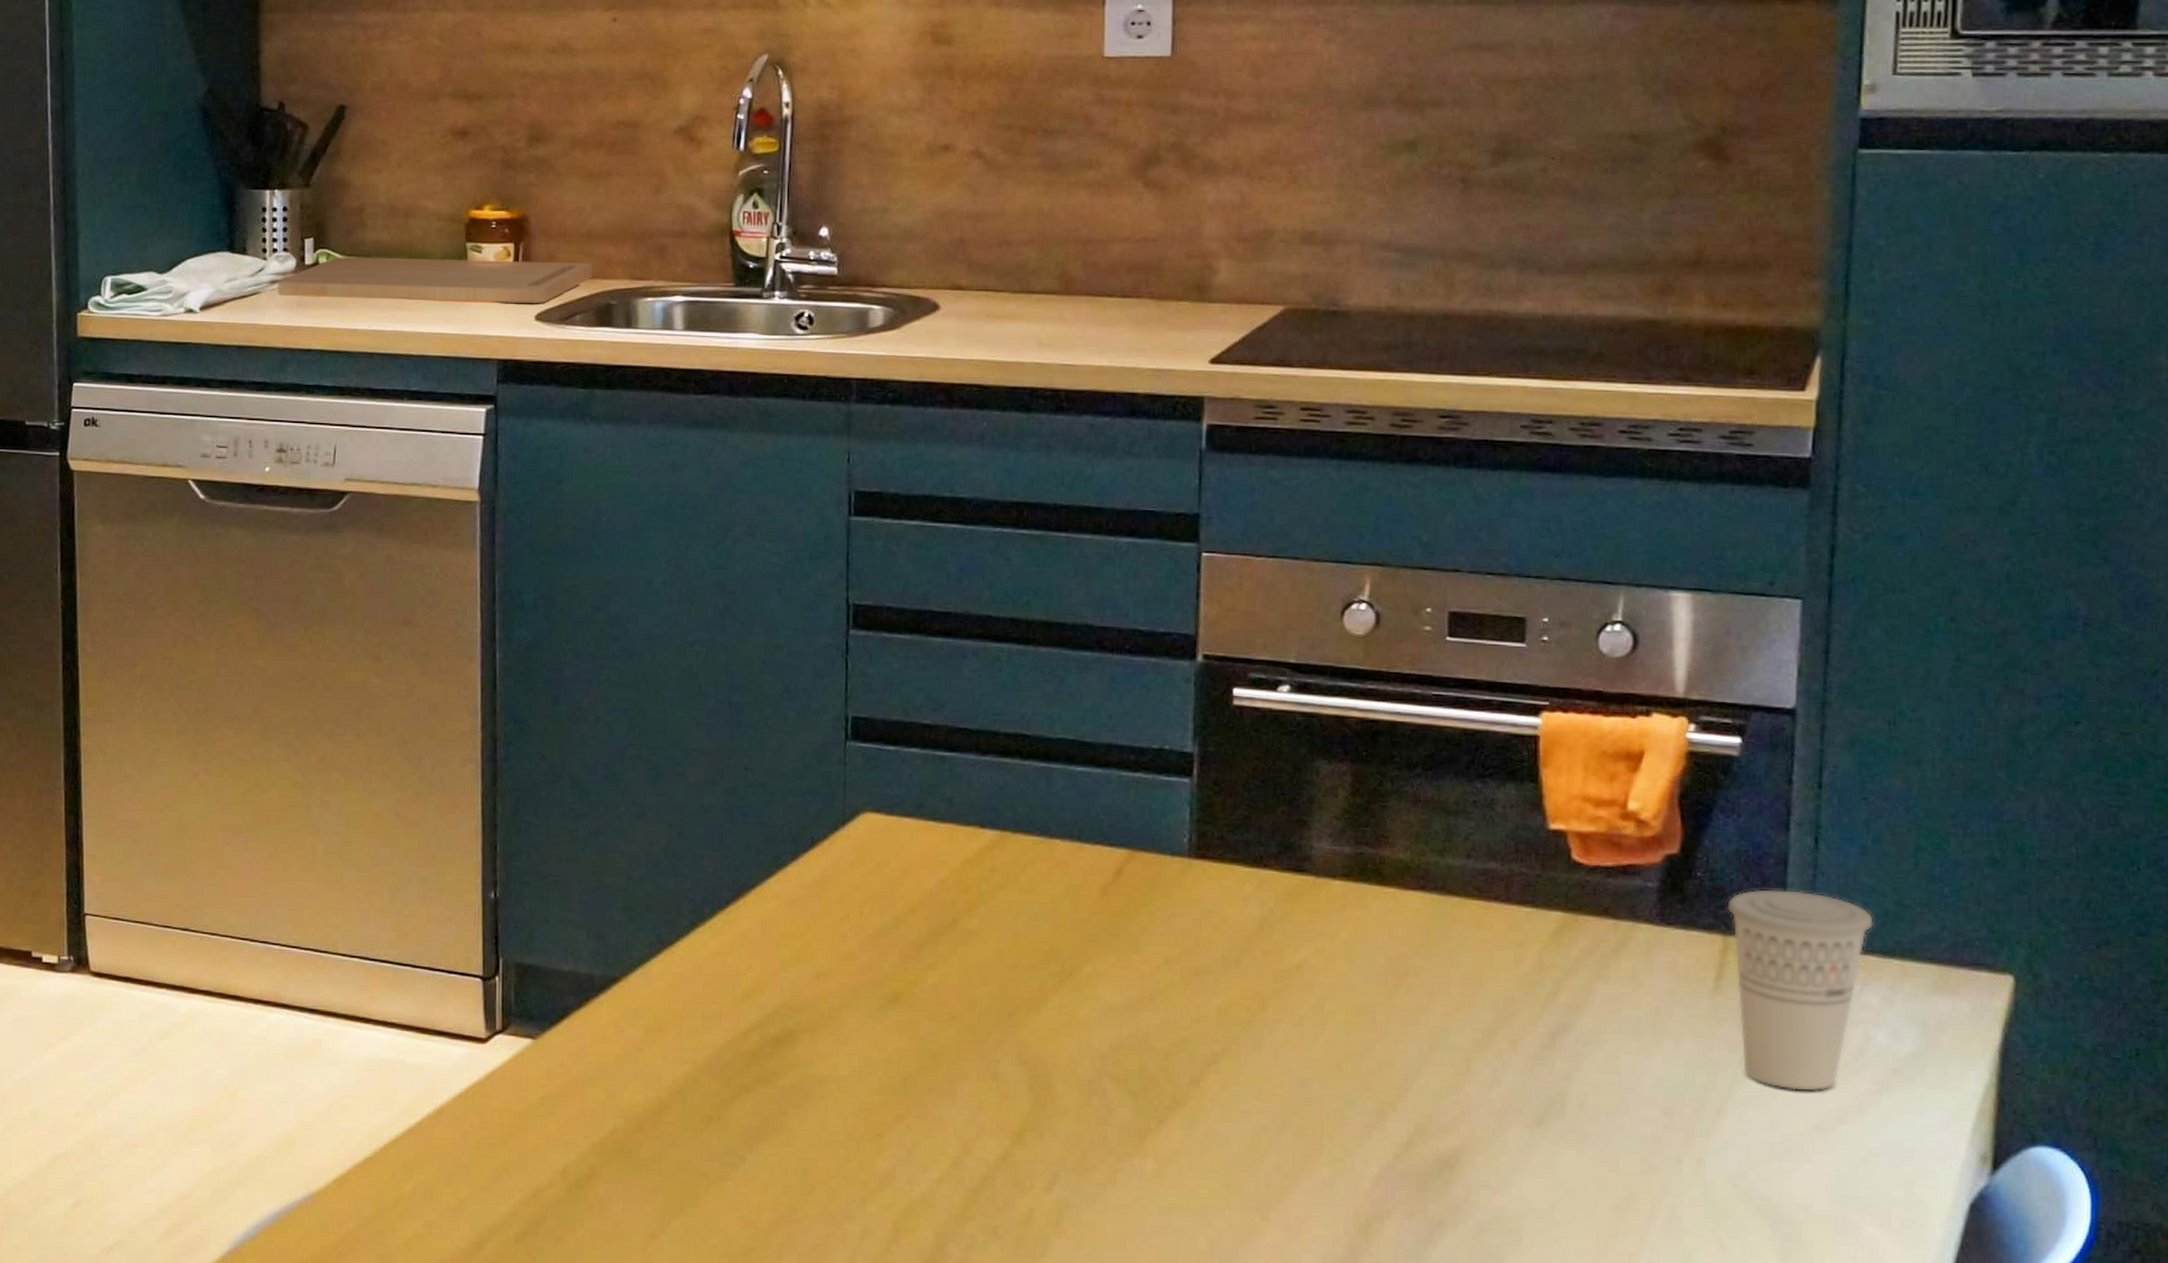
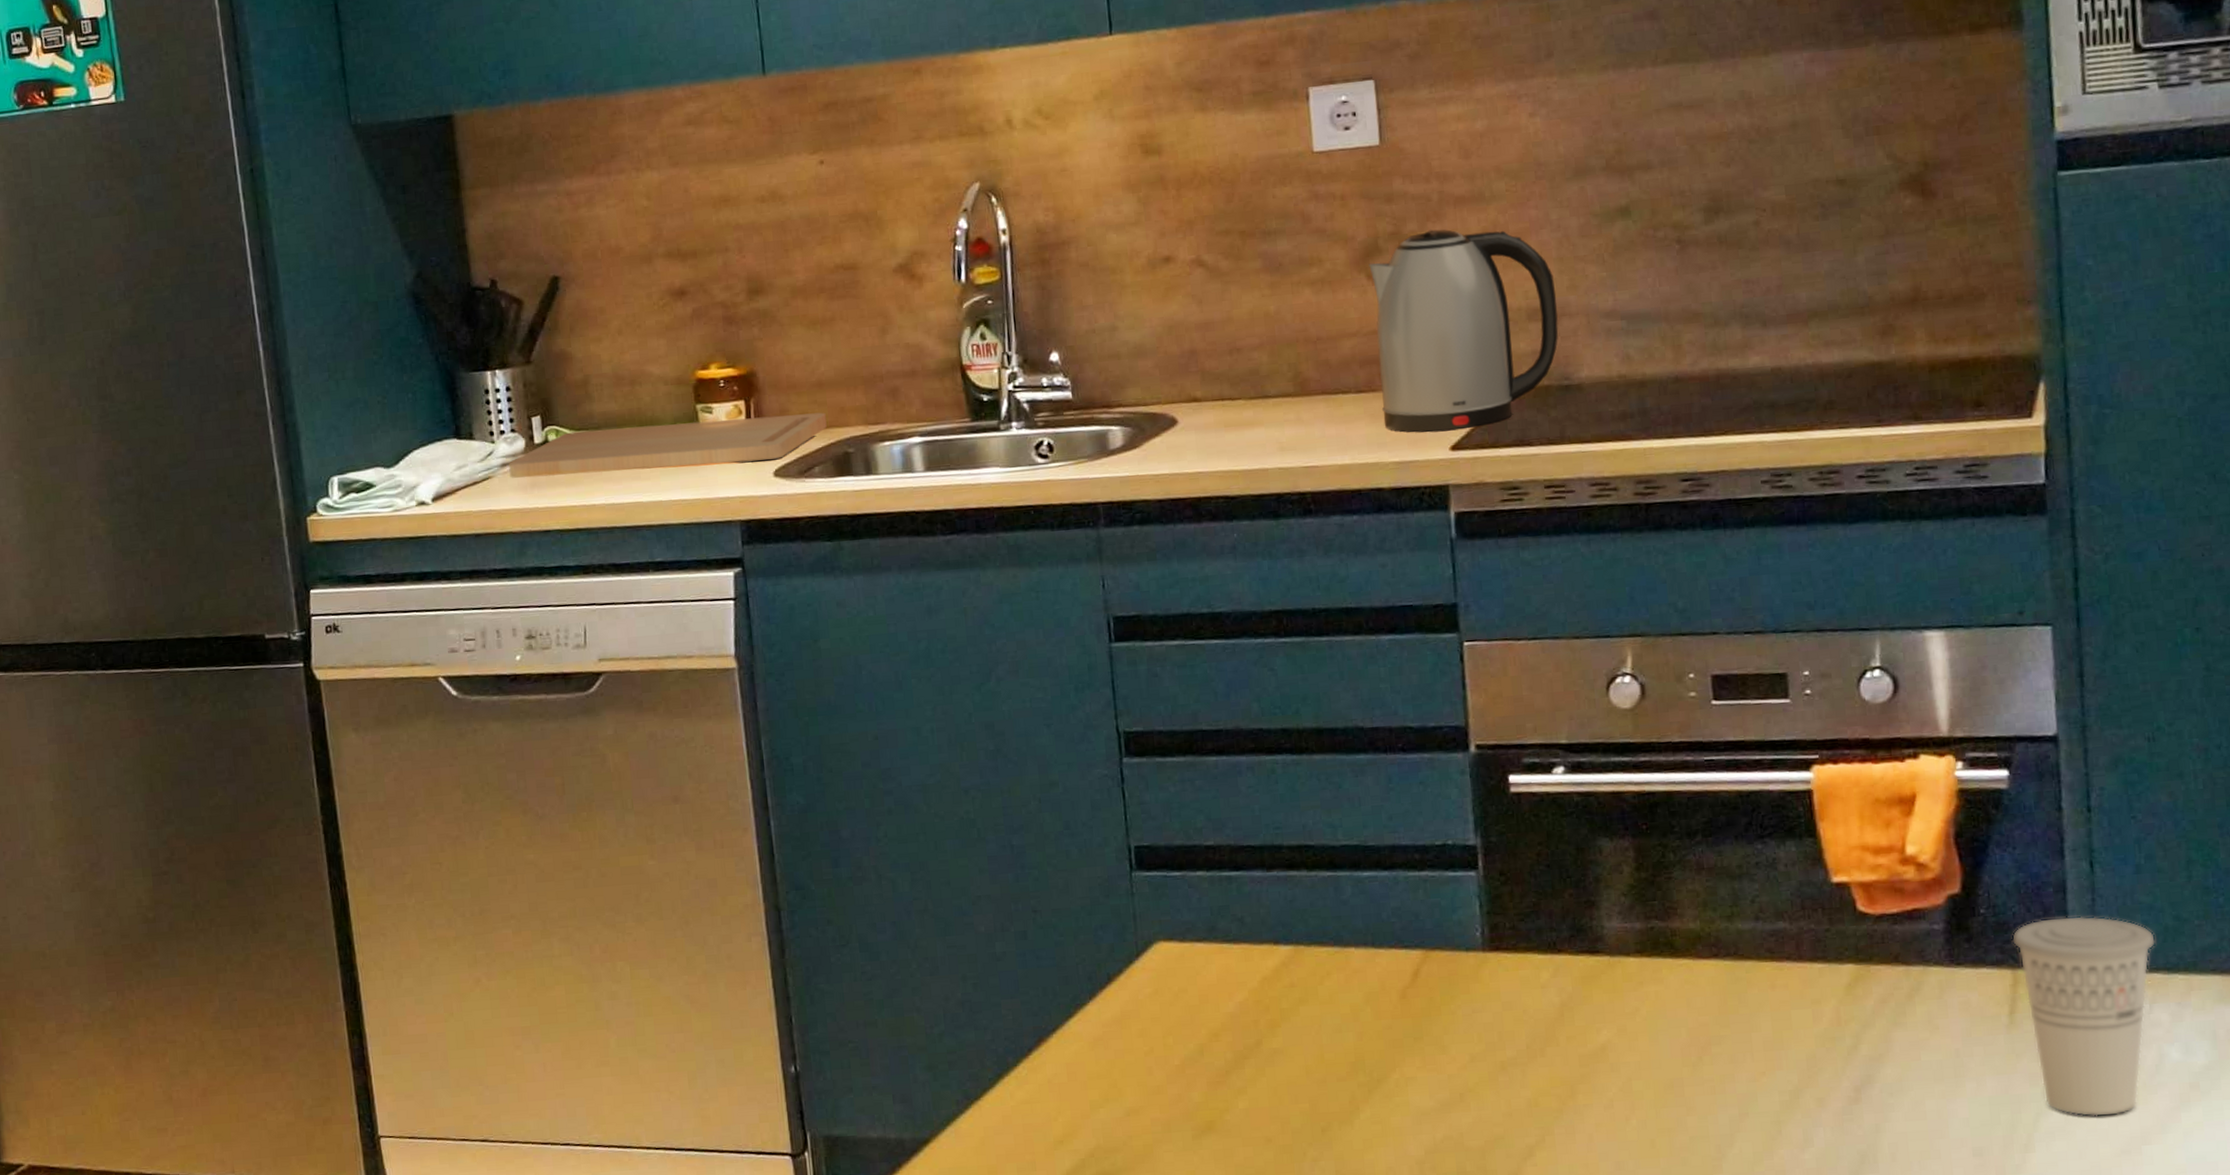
kettle: none [1145,145,1333,344] -> present [1369,229,1559,432]

